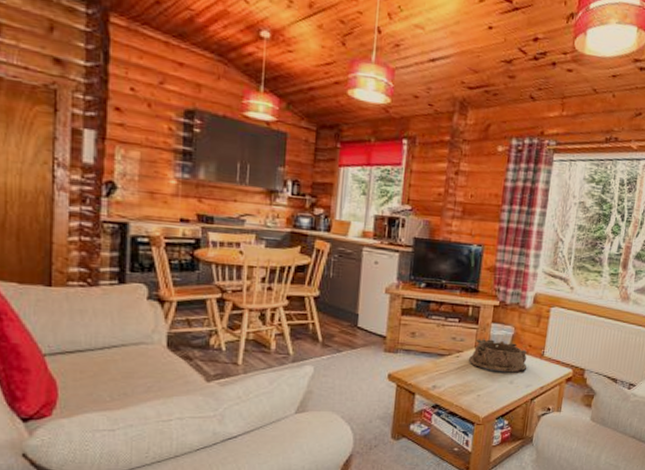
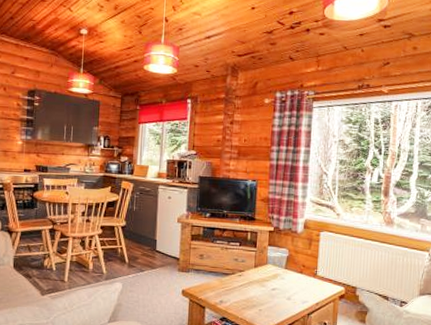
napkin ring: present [469,339,527,373] -> none [250,260,303,290]

